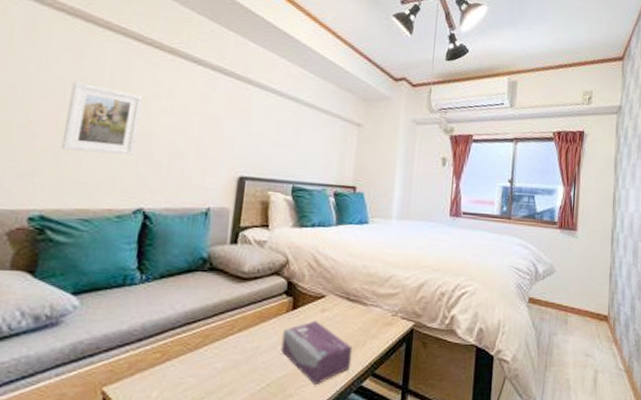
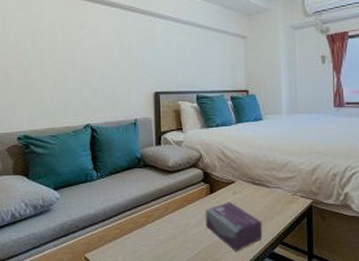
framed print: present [60,81,144,156] -> none [28,33,77,87]

